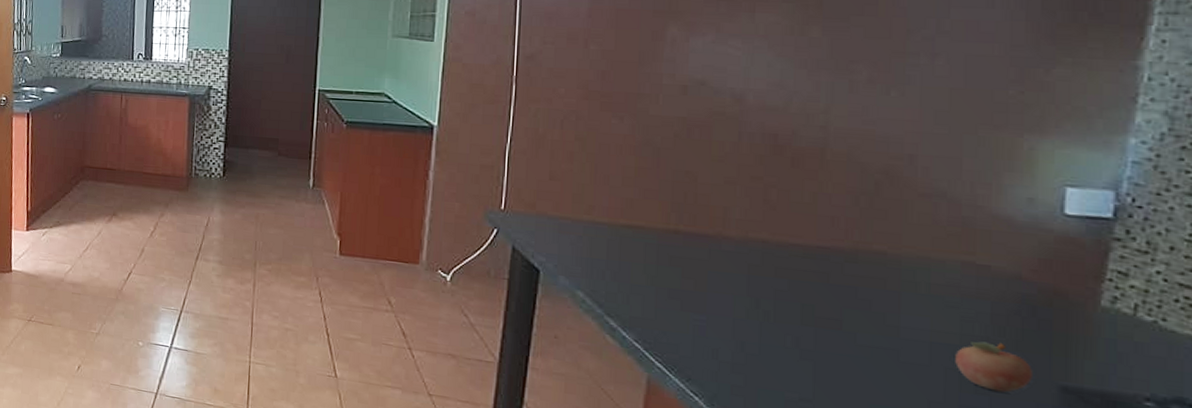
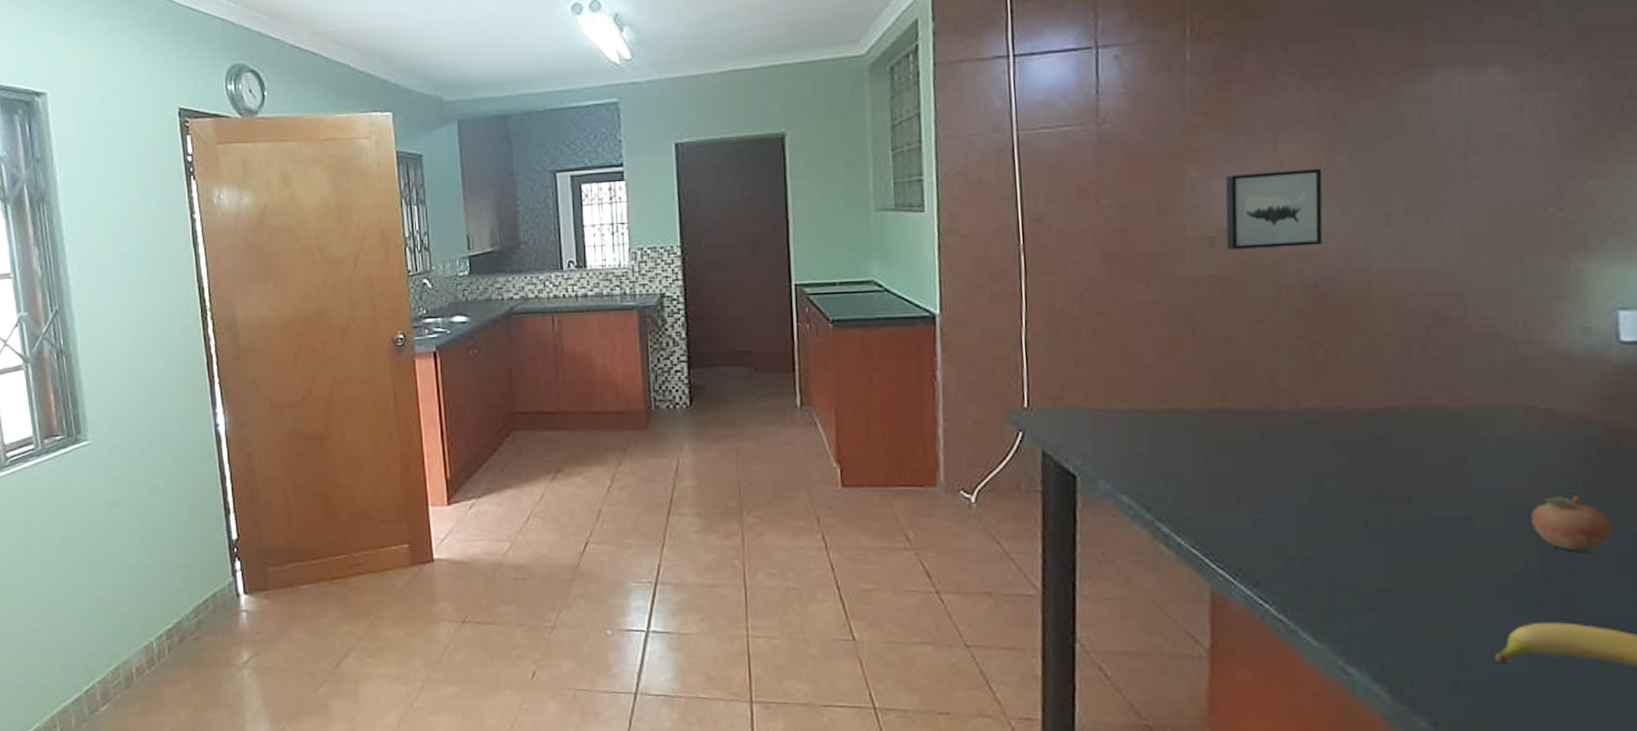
wall art: none [697,35,795,102] -> present [1225,169,1323,249]

